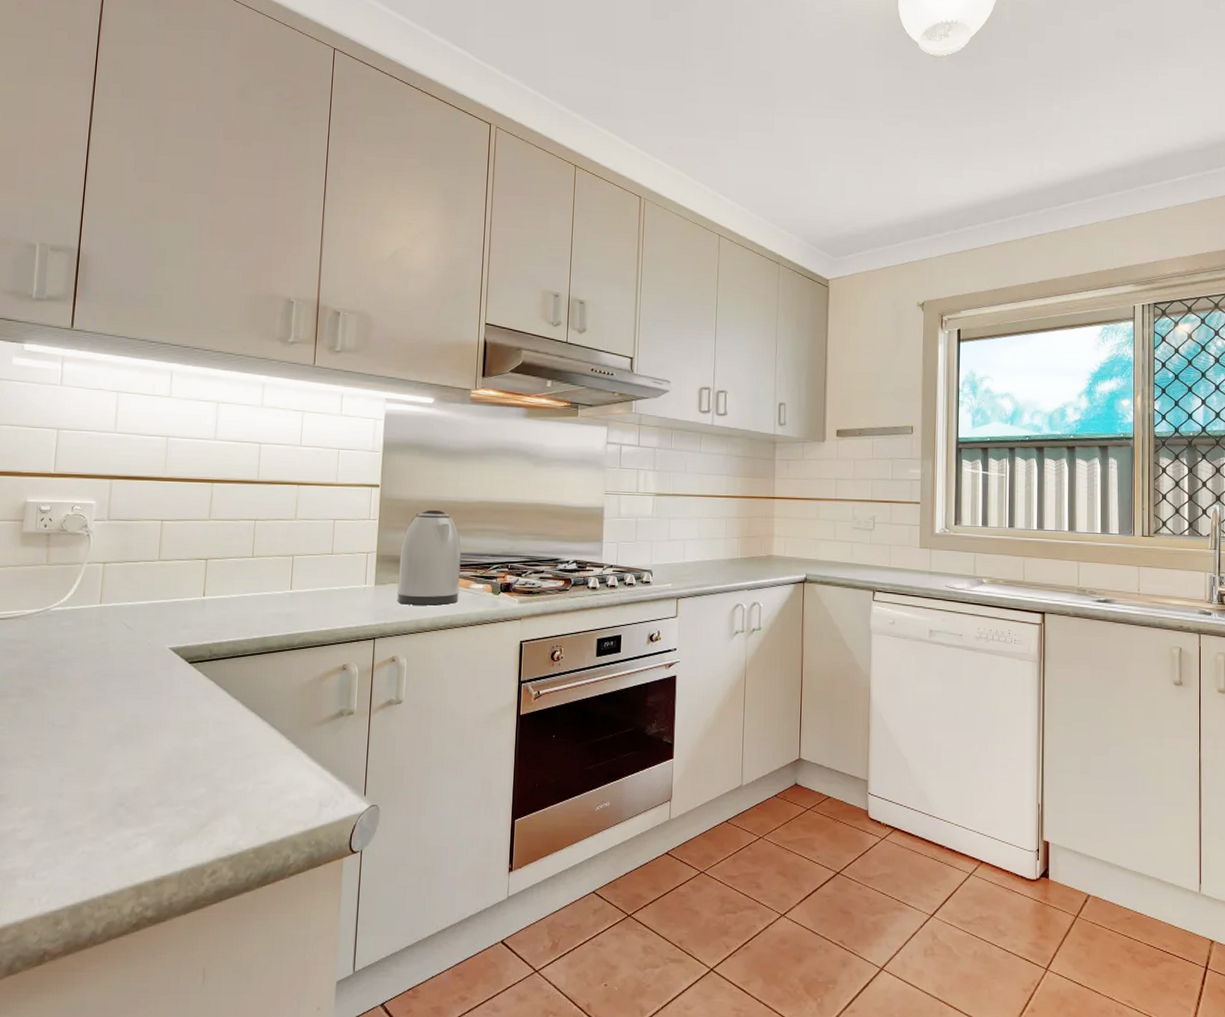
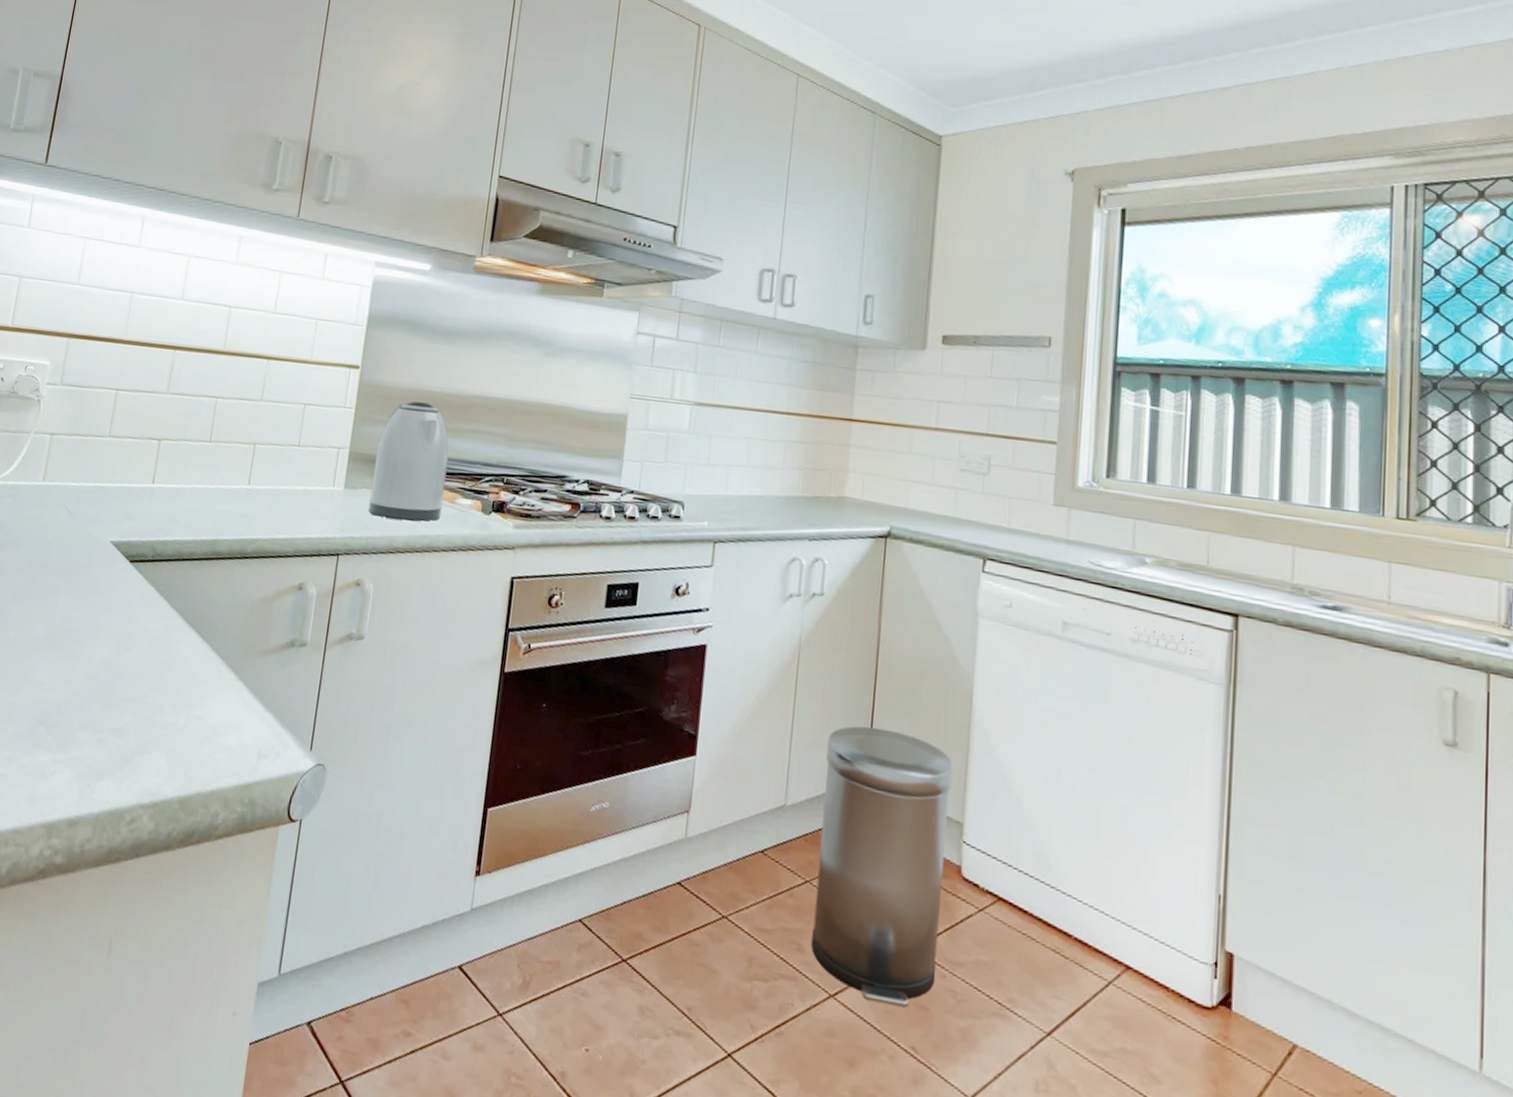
pedal bin: none [766,721,860,915] -> present [811,726,954,1008]

